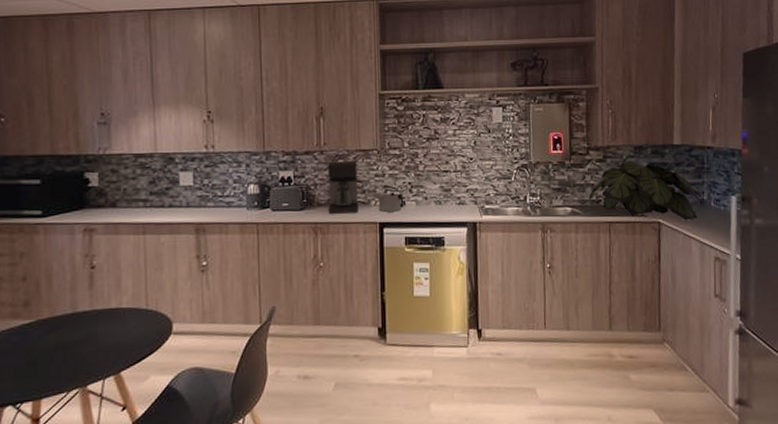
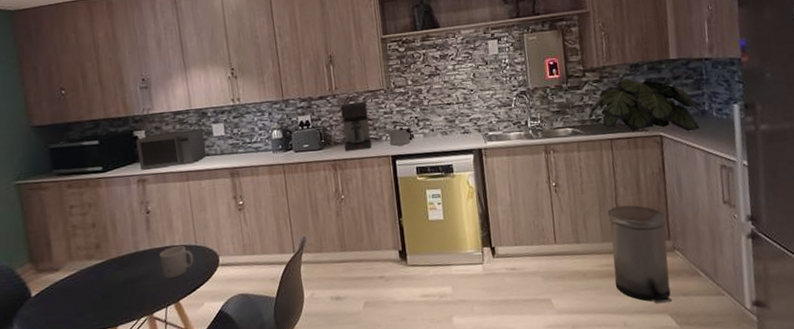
microwave: none [87,176,170,218] -> present [136,128,207,170]
mug: none [102,309,143,346] -> present [160,246,194,279]
pedal bin: none [600,292,658,398] -> present [607,205,673,304]

